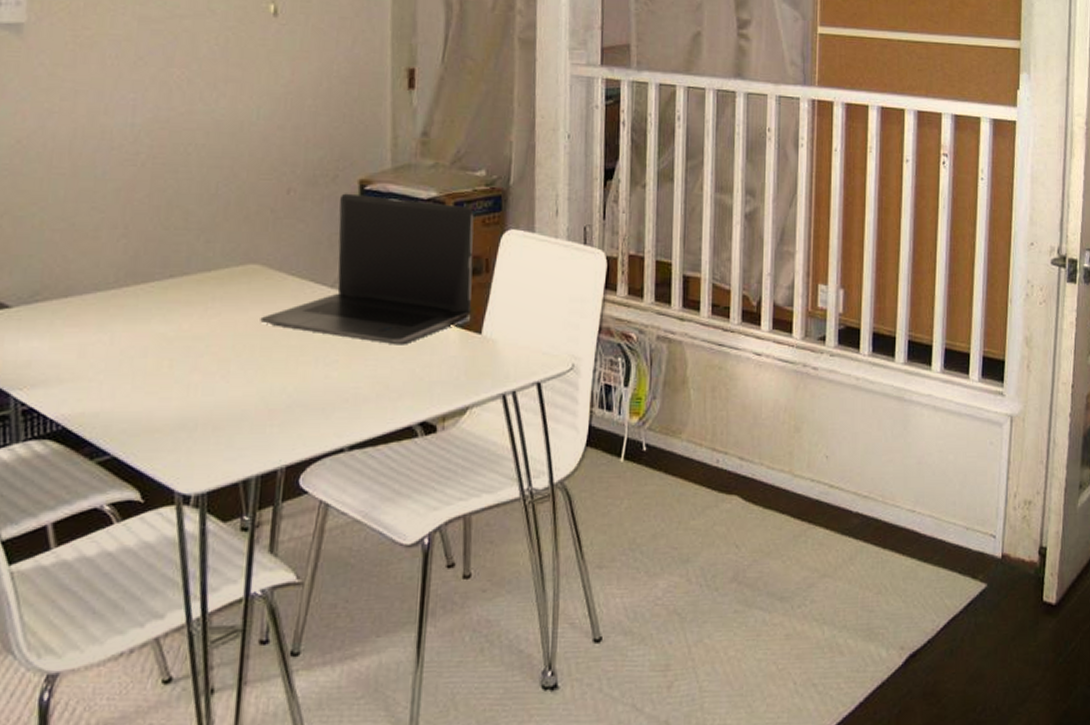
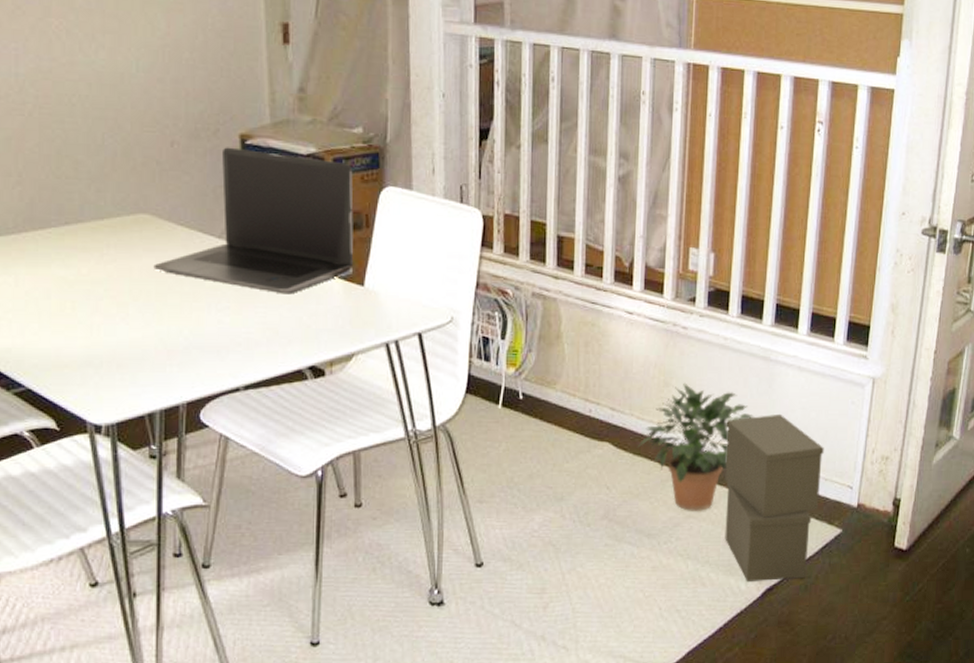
potted plant: none [767,427,890,569] -> present [637,382,755,511]
storage box: none [860,457,964,648] -> present [725,413,824,581]

